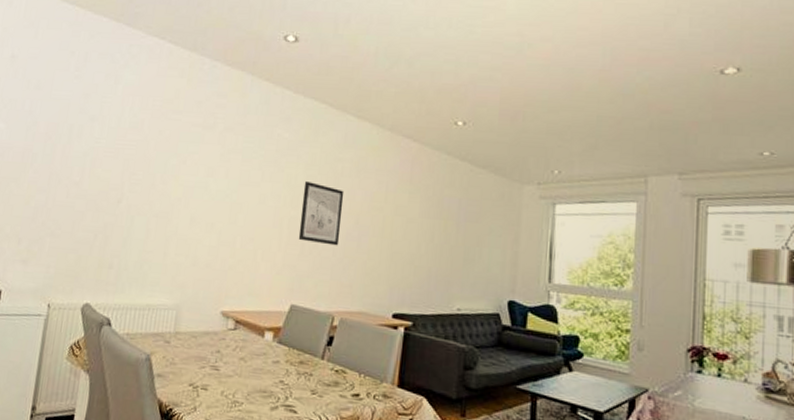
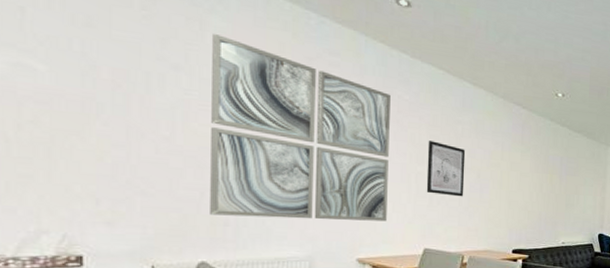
wall art: none [99,85,271,271] -> present [210,33,391,222]

